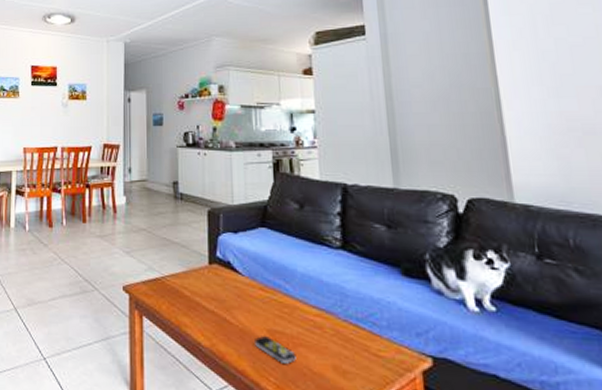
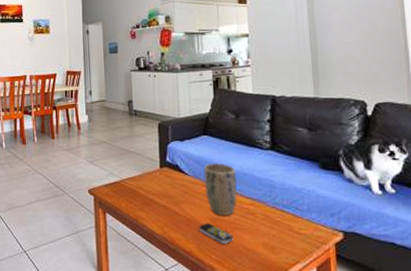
plant pot: none [260,261,301,329] -> present [203,162,237,216]

